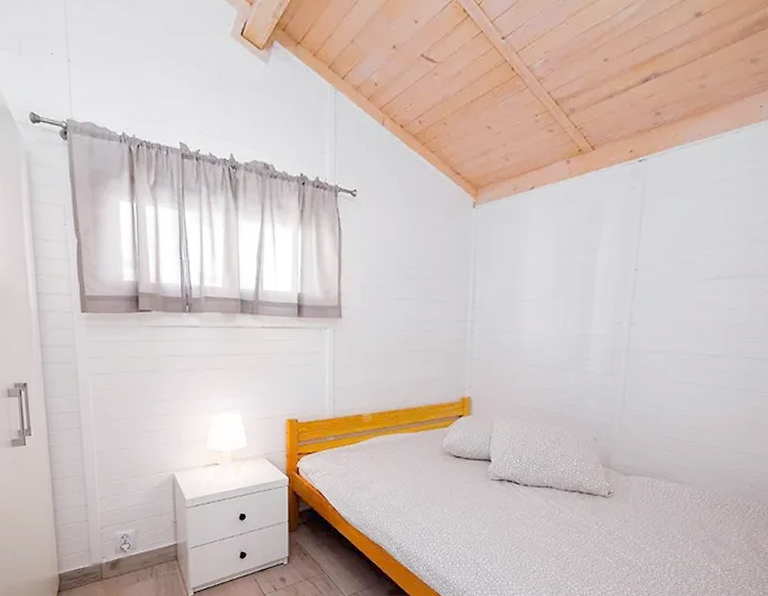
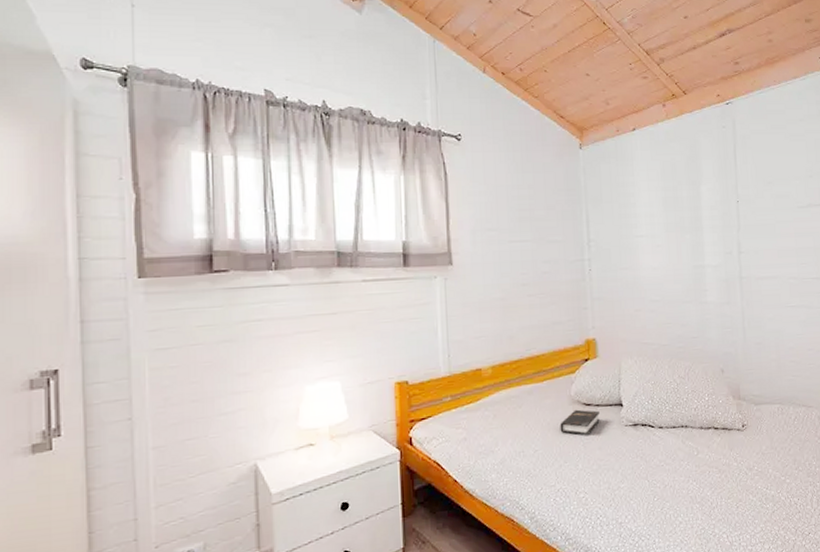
hardback book: none [430,460,468,485] -> present [560,409,600,436]

